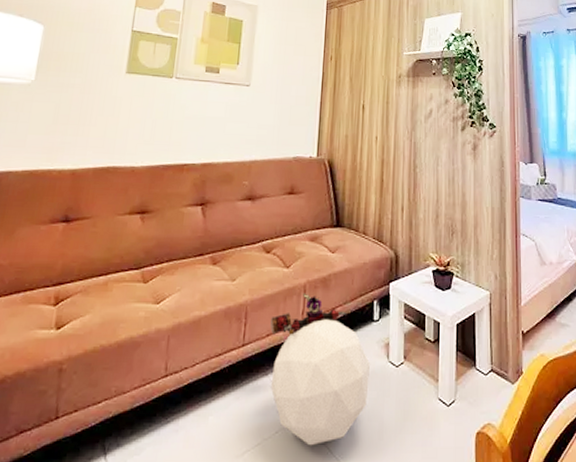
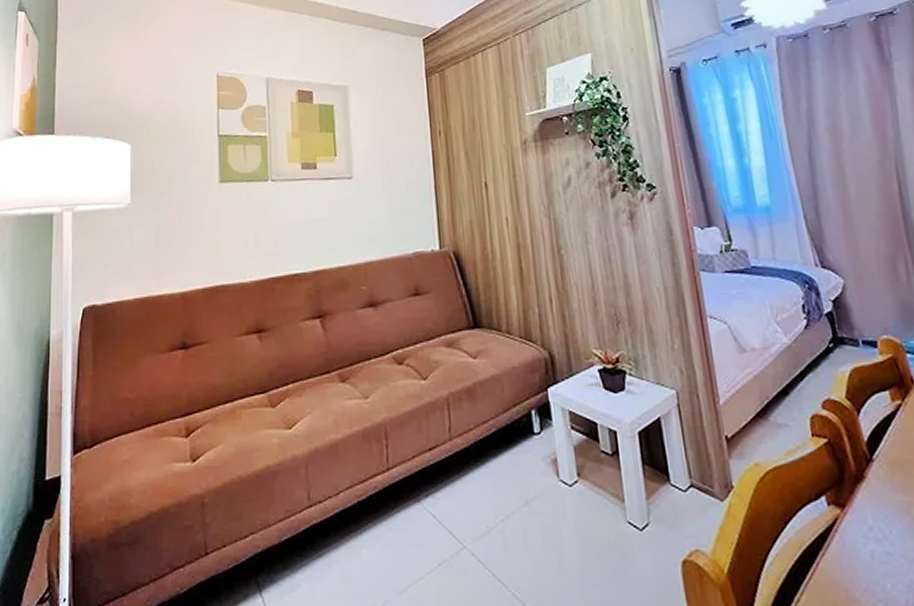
pouf: present [270,293,370,446] -> none [415,406,540,580]

